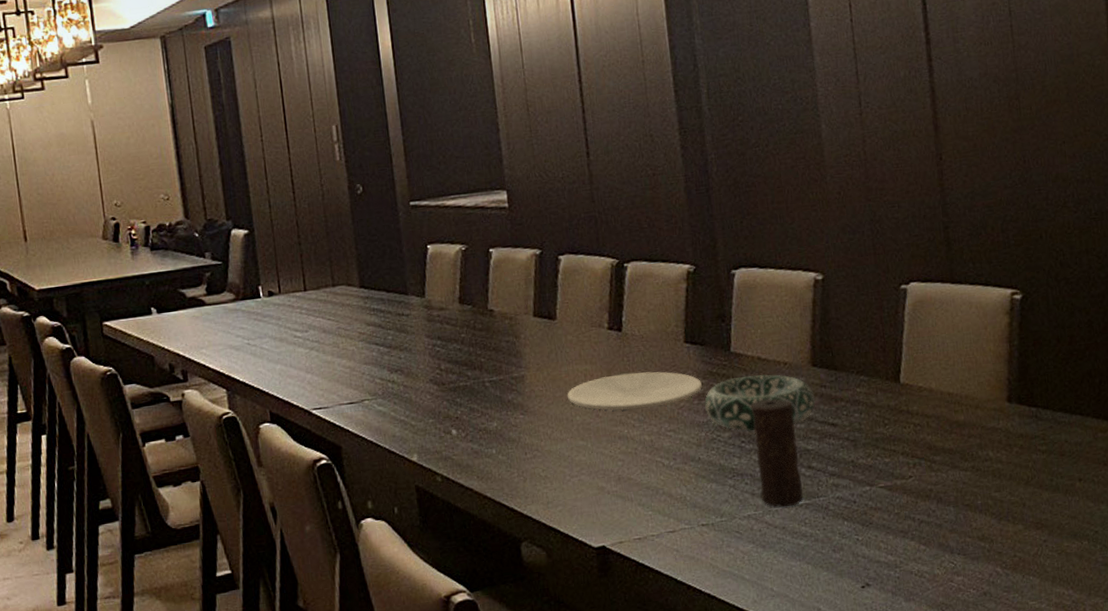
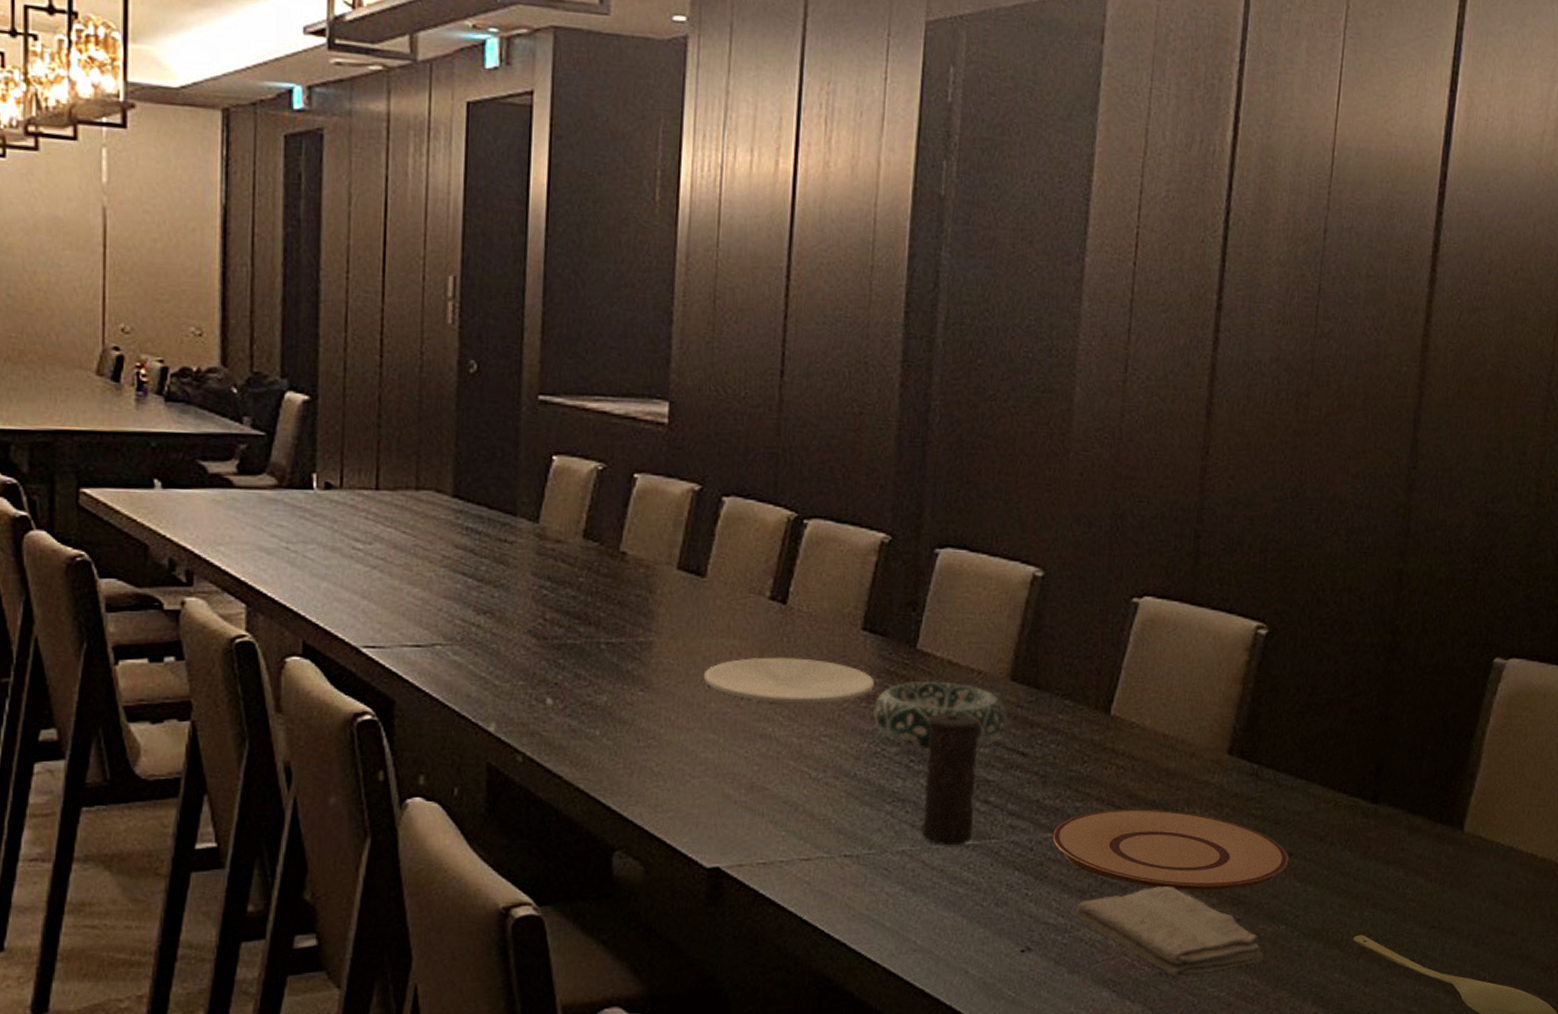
plate: none [870,455,1080,522] -> present [1052,809,1289,891]
washcloth: none [901,519,1073,595] -> present [1075,886,1264,977]

